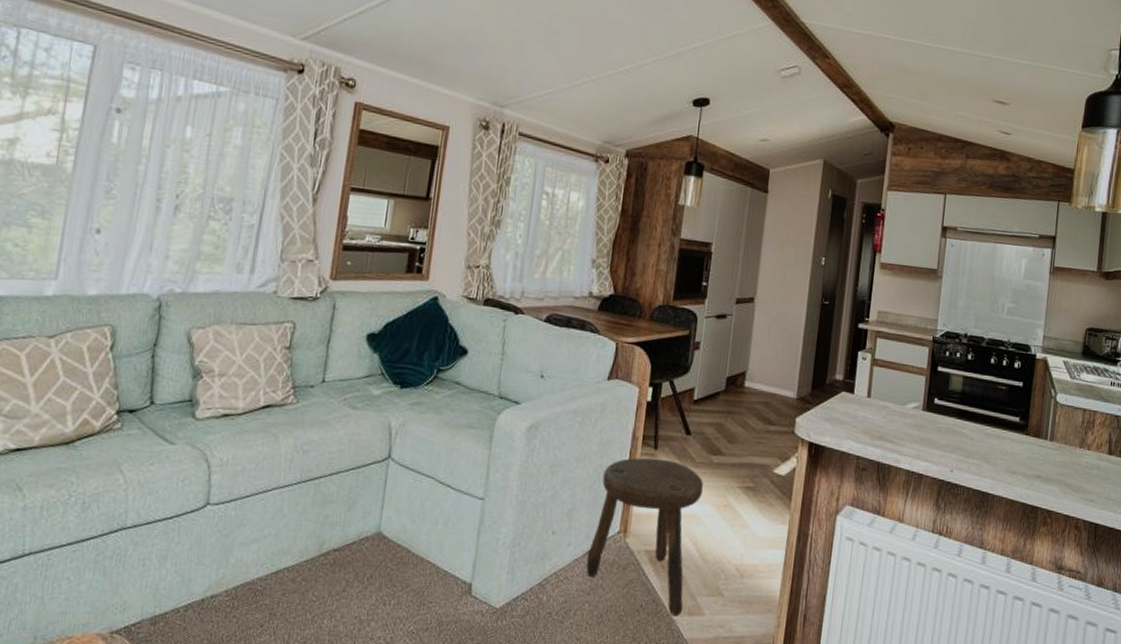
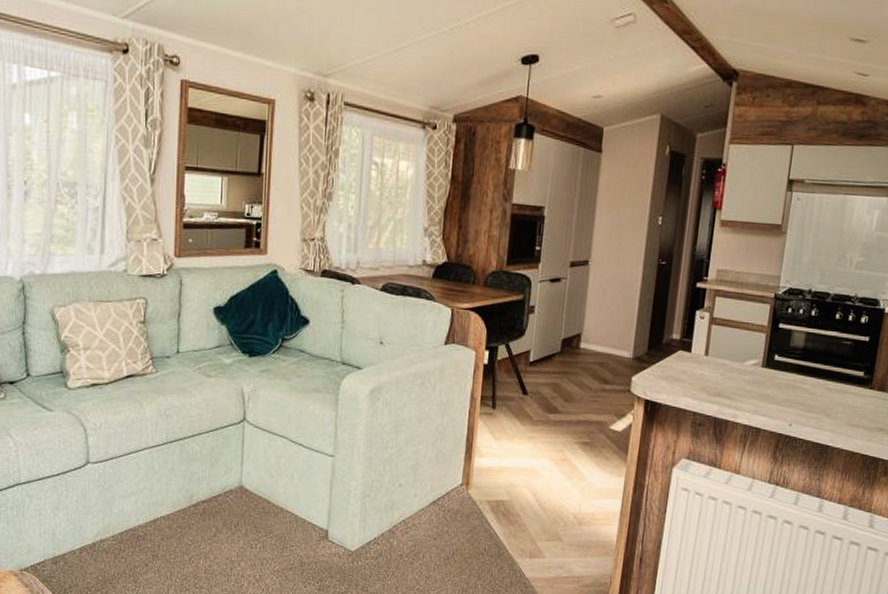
stool: present [586,458,703,617] -> none [432,417,541,559]

